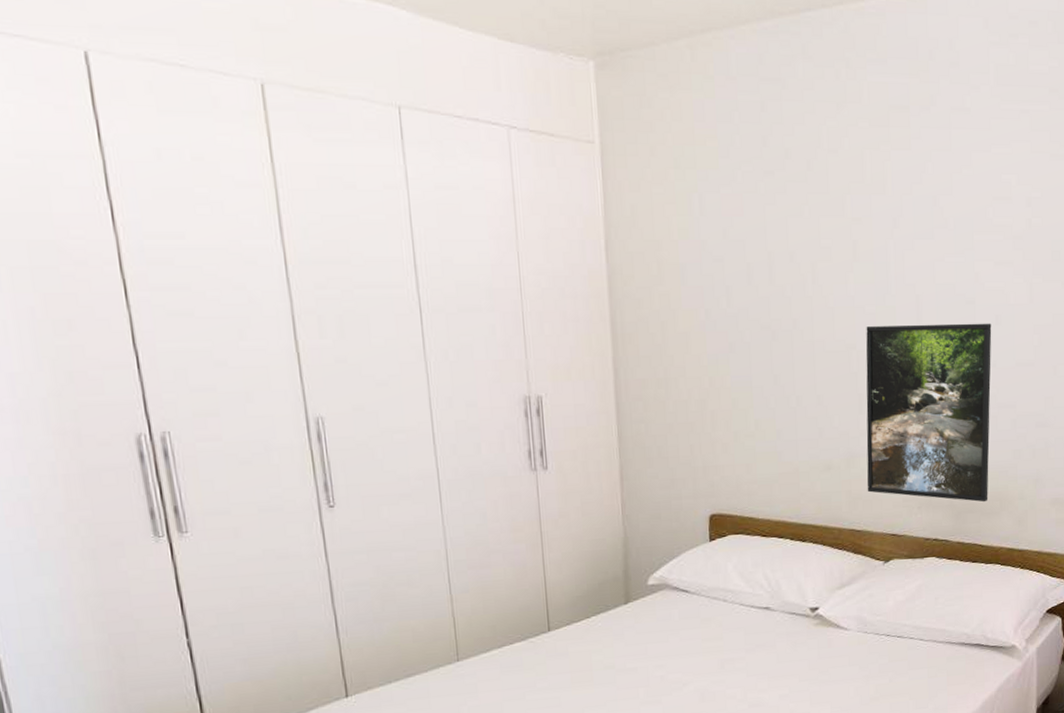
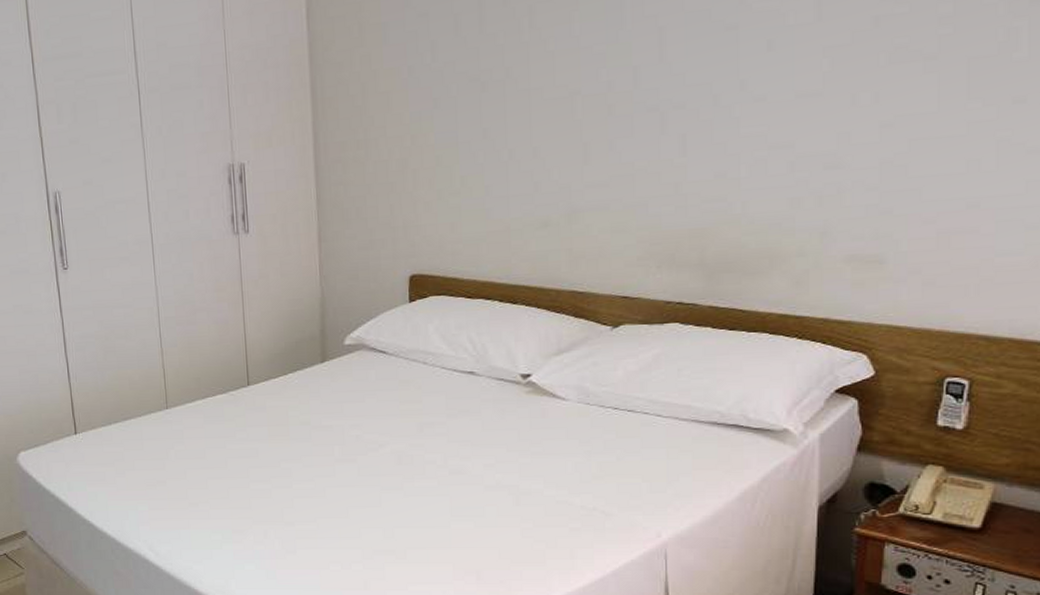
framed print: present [866,323,992,502] -> none [592,50,762,261]

